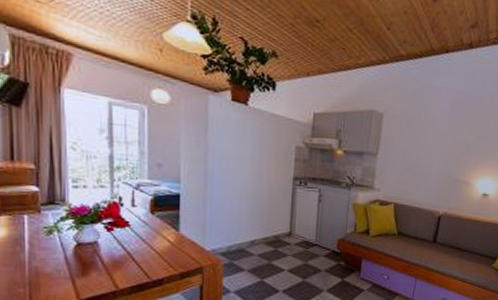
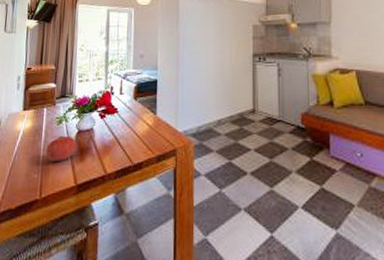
fruit: none [33,247,76,275] -> present [46,135,77,161]

